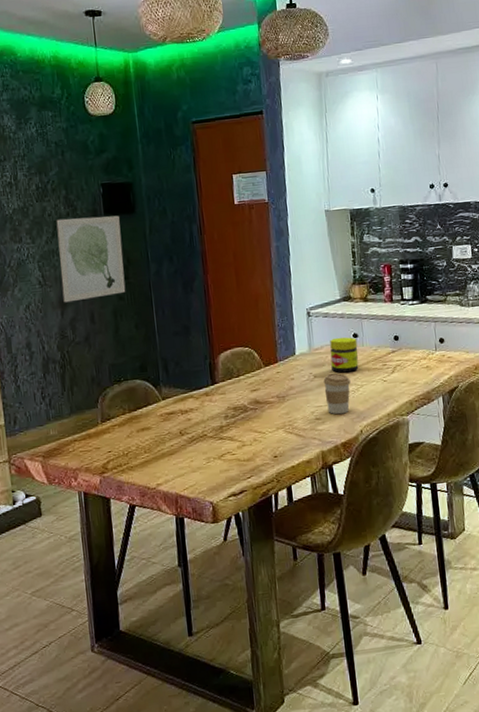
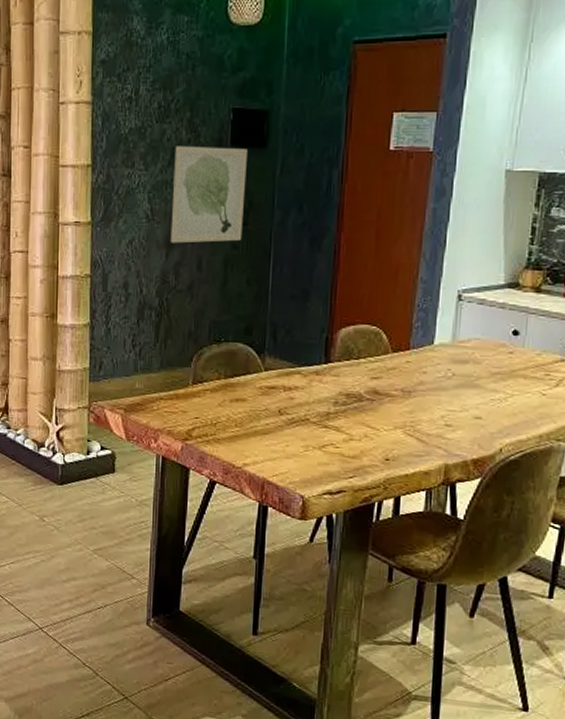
coffee cup: present [323,372,351,415] -> none [462,373,499,425]
jar: present [330,337,359,373] -> none [477,331,517,377]

